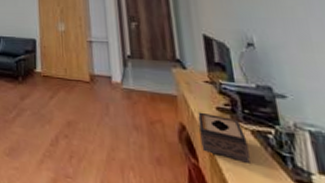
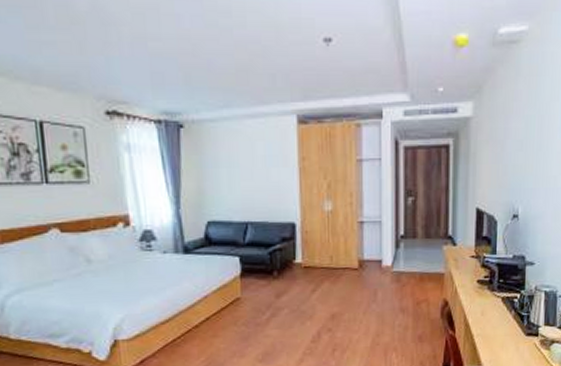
tissue box: present [197,112,251,163] -> none [460,286,498,327]

